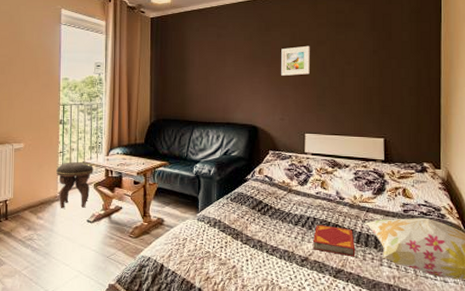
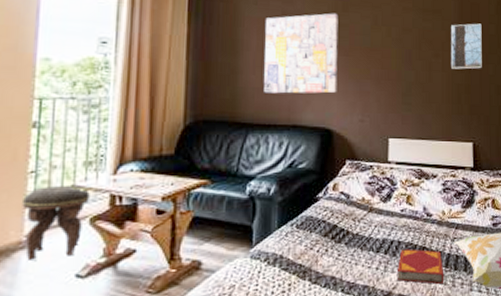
wall art: none [205,33,262,99] -> present [264,13,338,94]
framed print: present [281,45,310,76] -> none [361,32,394,68]
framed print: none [363,32,394,74] -> present [451,23,482,70]

